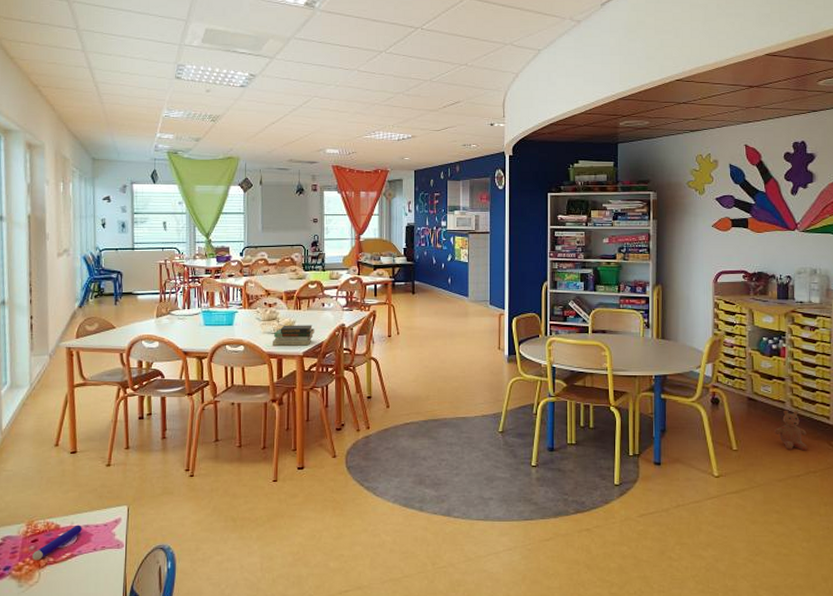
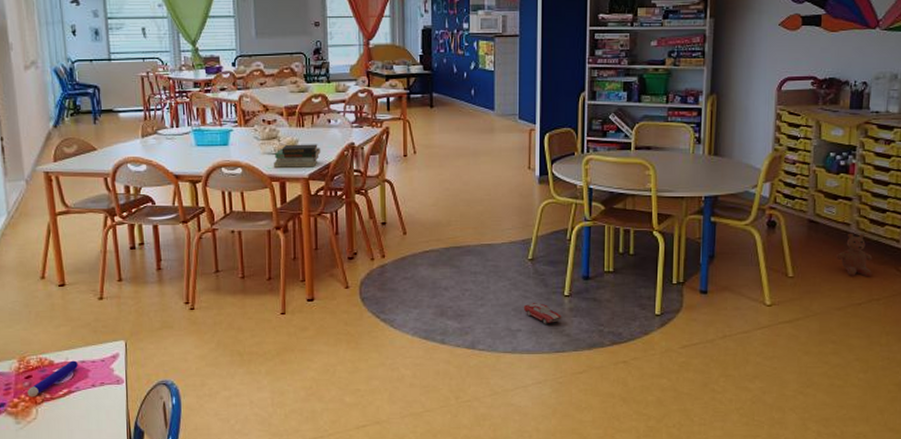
toy car: none [494,473,531,493] -> present [523,303,563,324]

